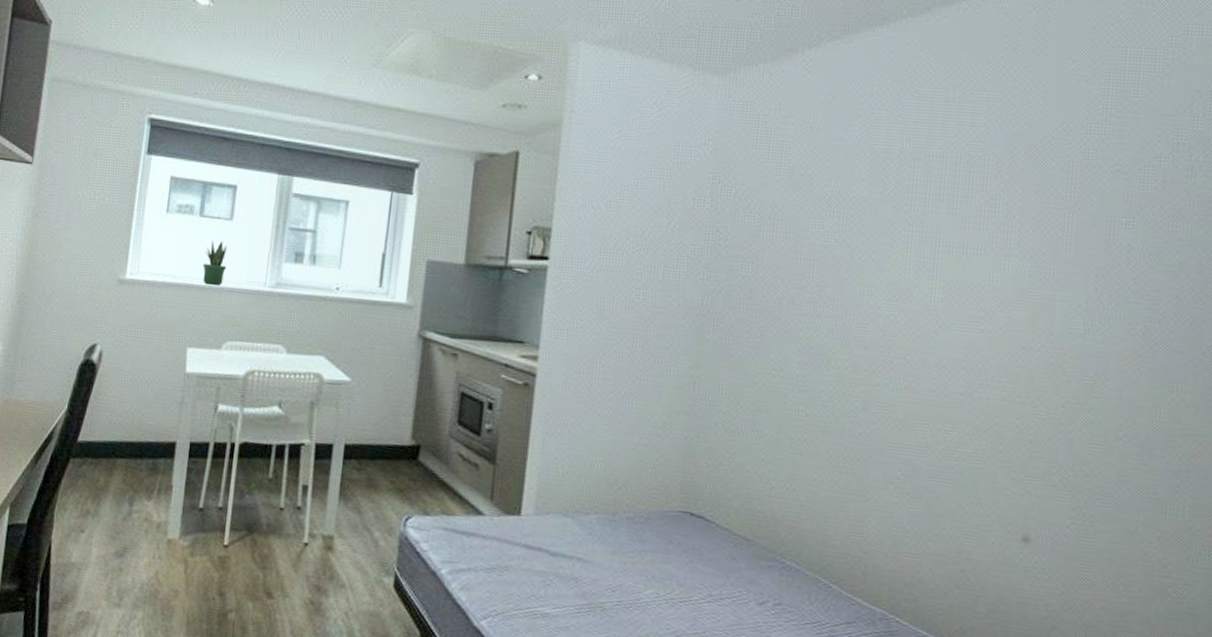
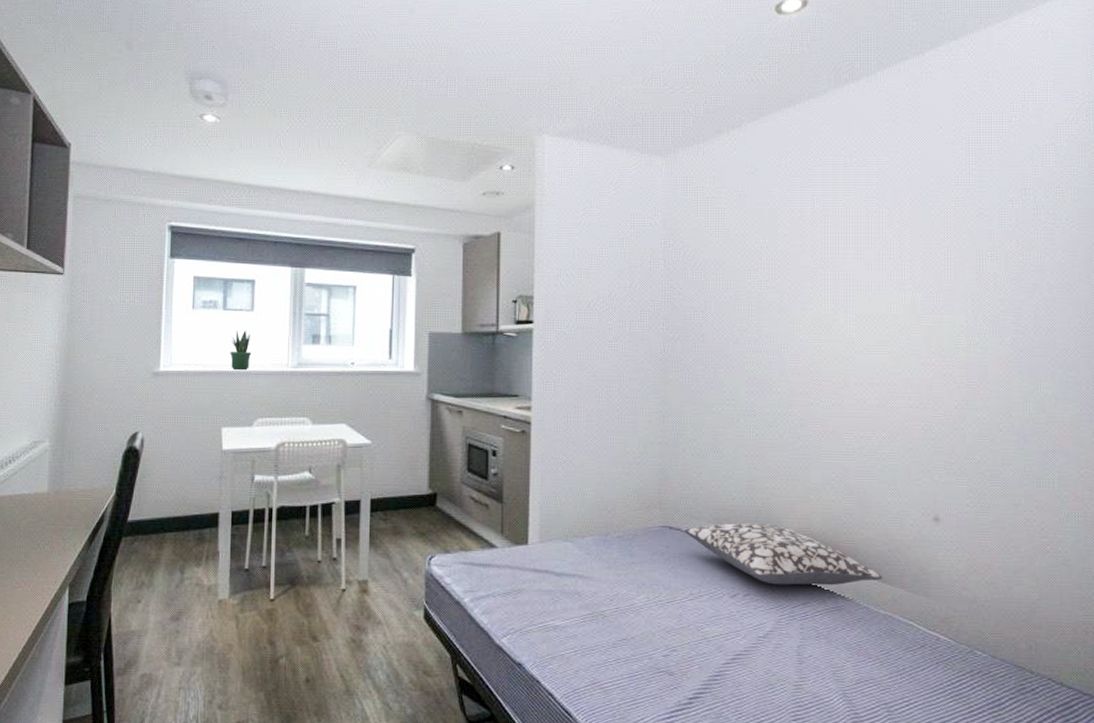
pillow: none [708,515,951,606] -> present [684,523,883,586]

